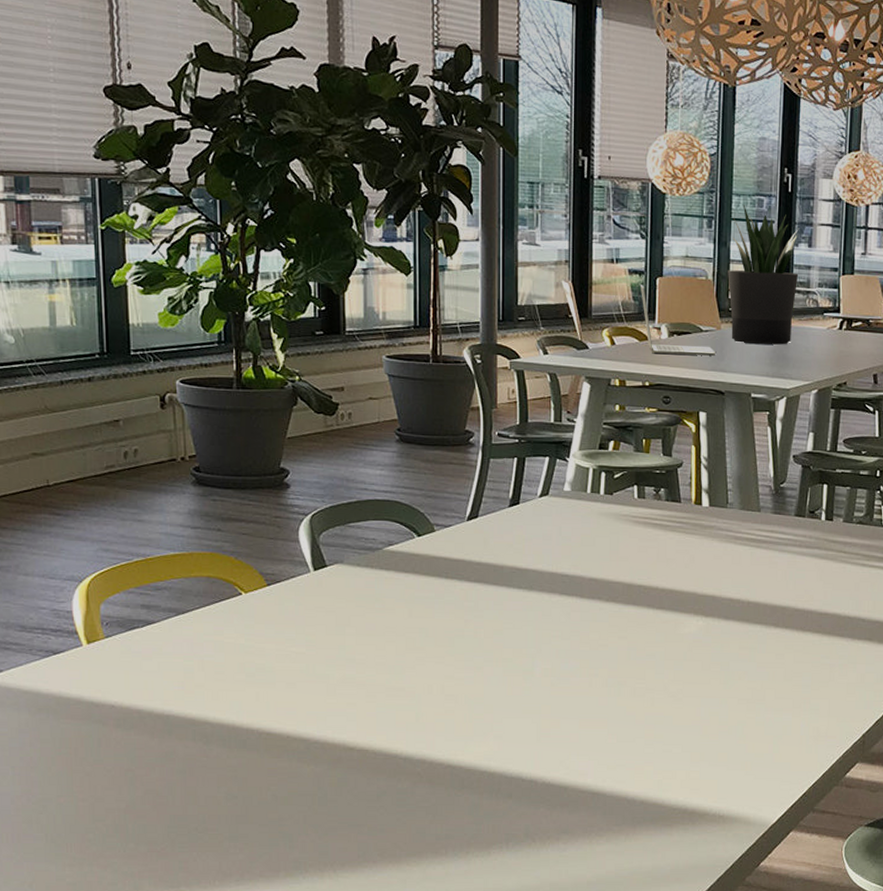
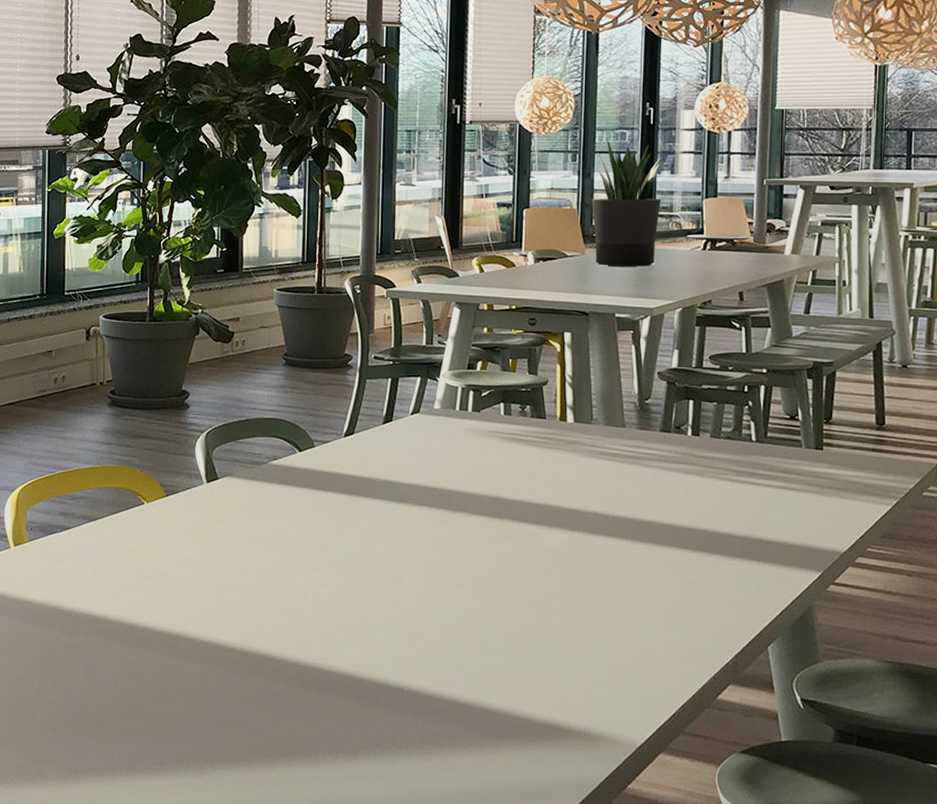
laptop: present [640,284,716,356] -> none [507,216,581,279]

